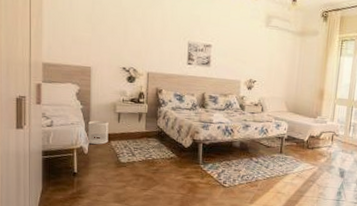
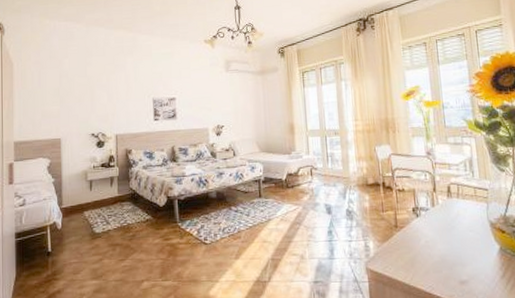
wastebasket: present [87,120,109,145] -> none [59,191,81,219]

